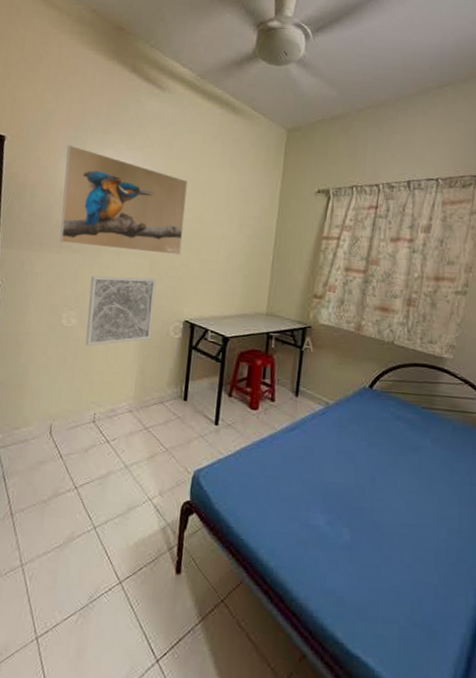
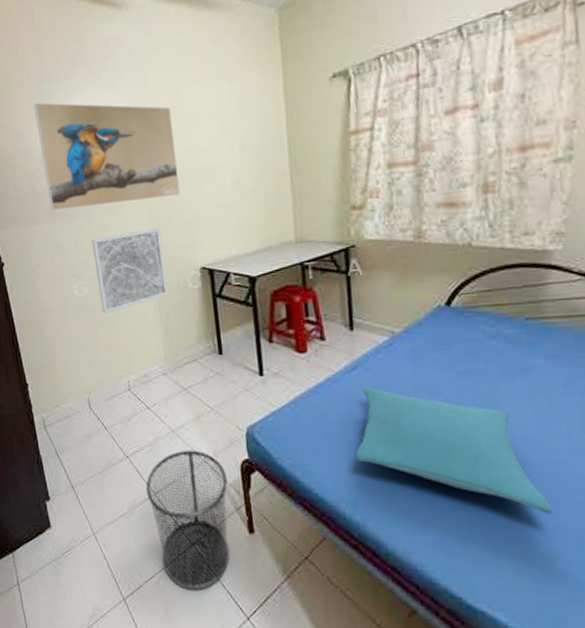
waste bin: none [86,486,167,630] -> present [145,450,230,590]
pillow: none [280,445,420,571] -> present [355,386,553,515]

